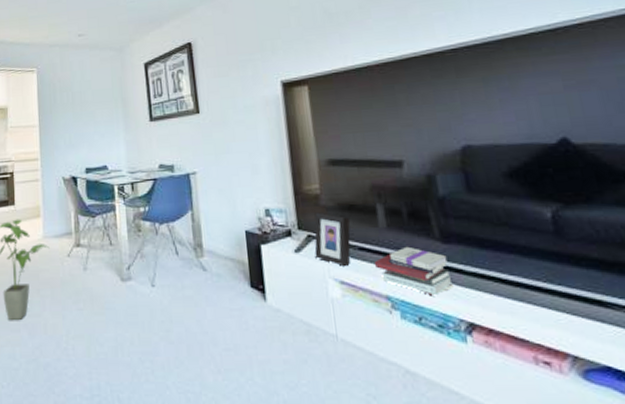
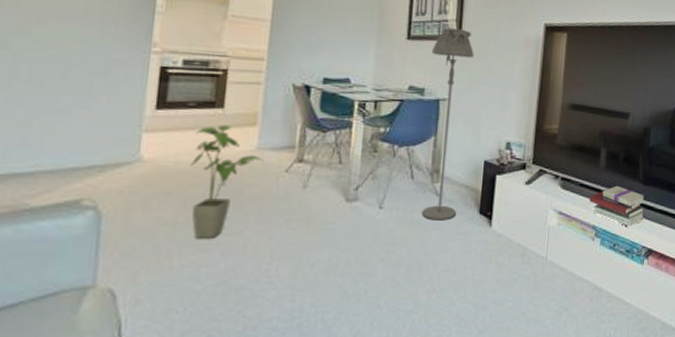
floor lamp: none [173,102,226,297] -> present [422,28,474,221]
picture frame: present [314,212,351,267] -> none [542,150,577,200]

